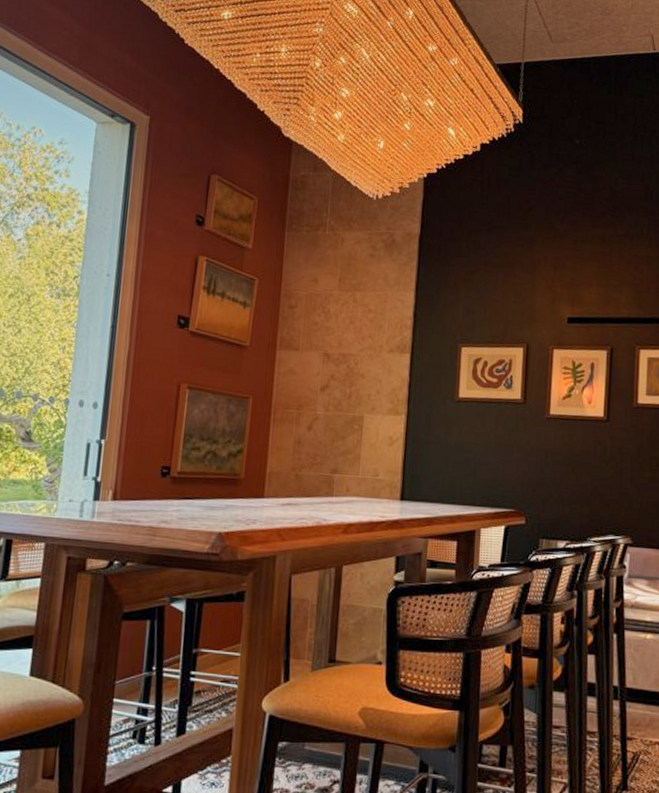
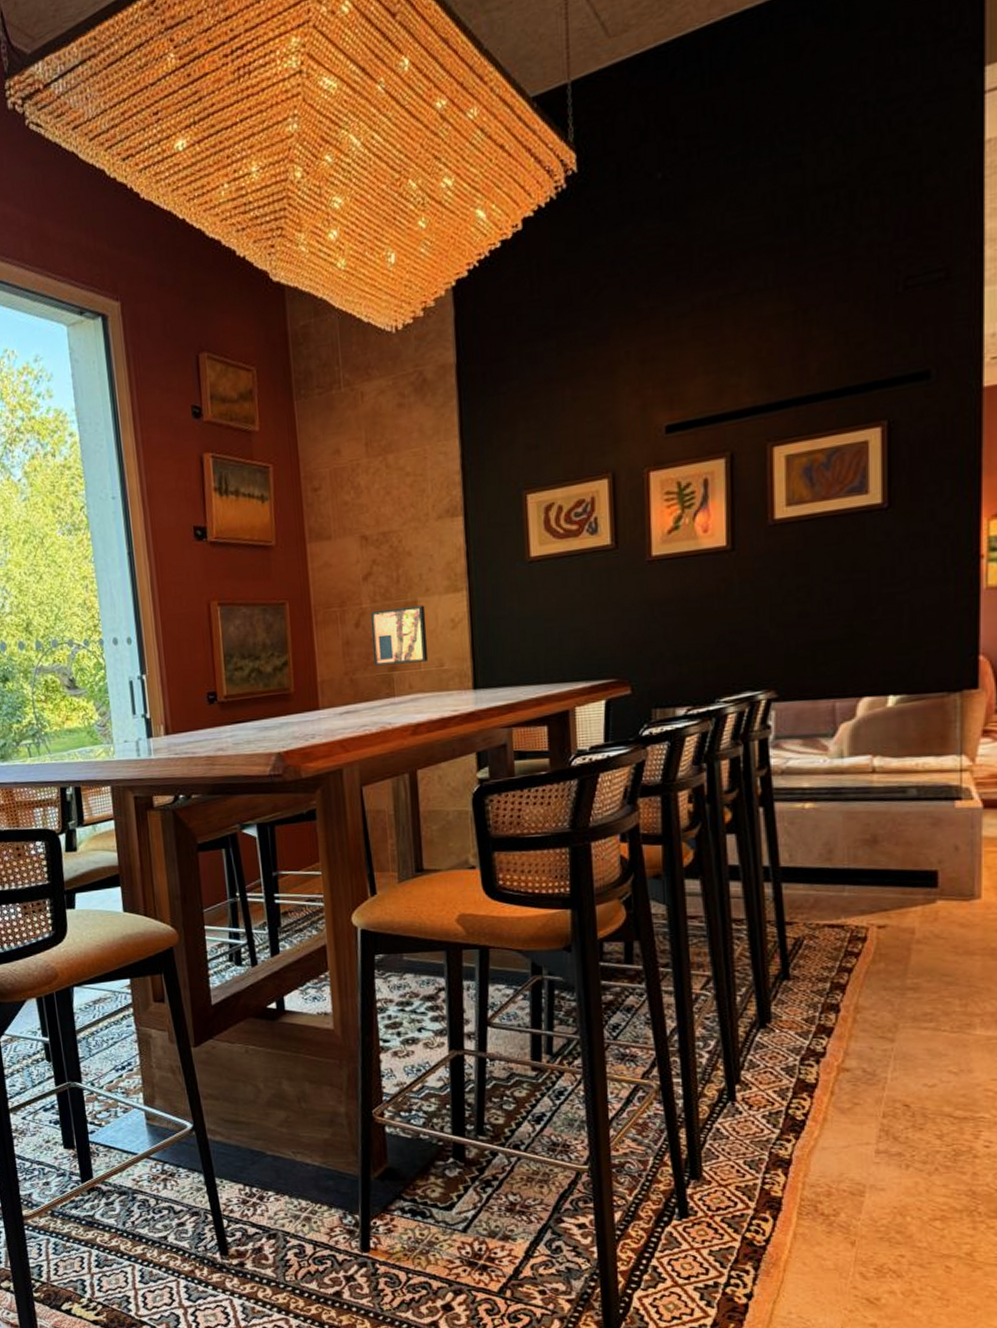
wall art: none [319,418,370,470] -> present [370,605,429,666]

